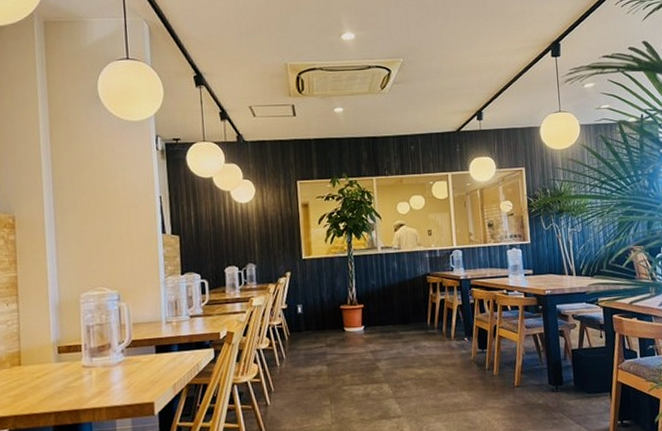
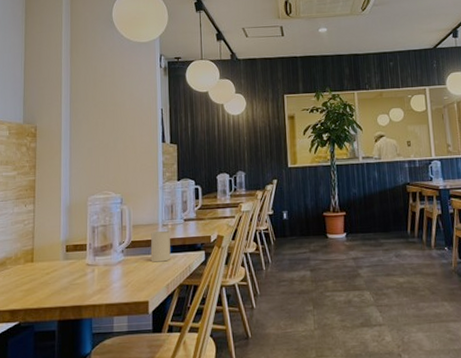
cup: none [153,328,177,362] -> present [150,231,171,263]

